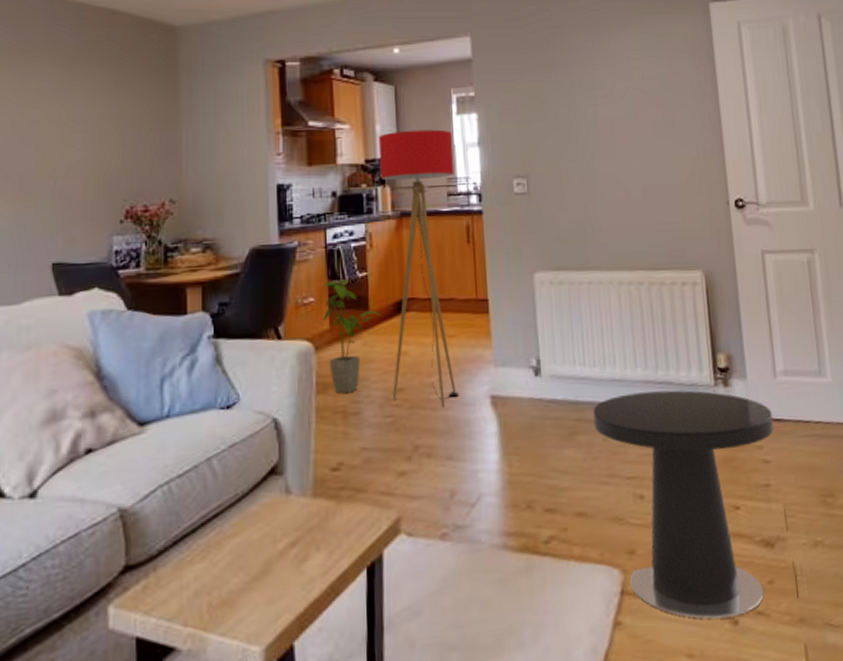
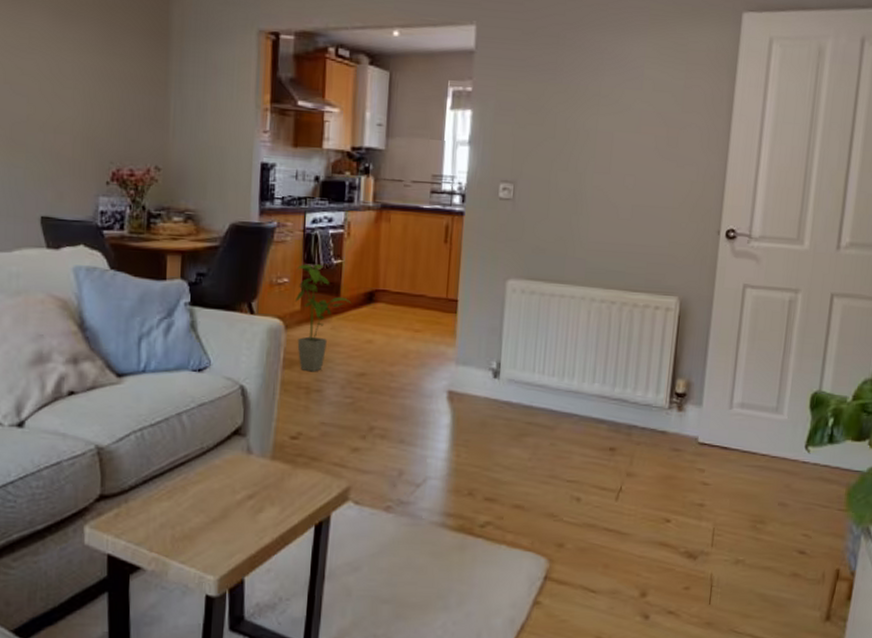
floor lamp: present [378,129,459,408] -> none [353,120,444,396]
side table: present [593,390,774,619] -> none [543,405,721,613]

